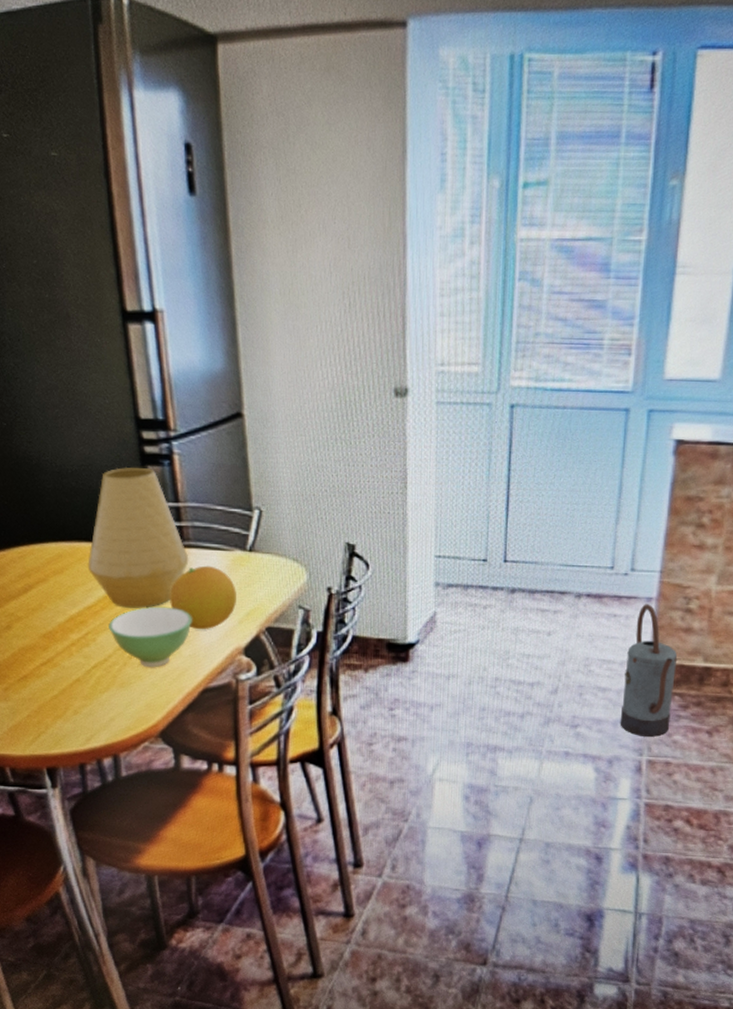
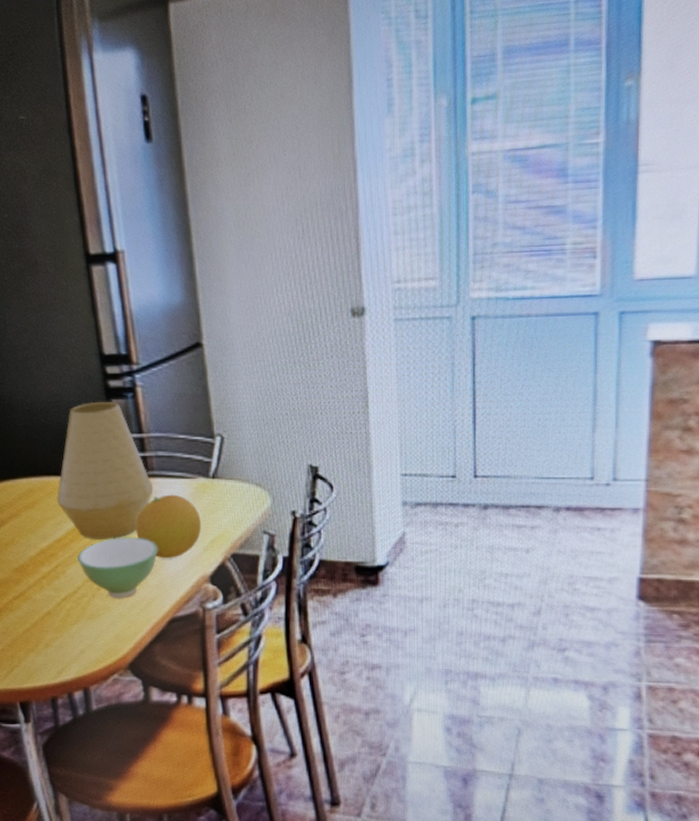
watering can: present [620,604,678,737] -> none [613,515,673,660]

